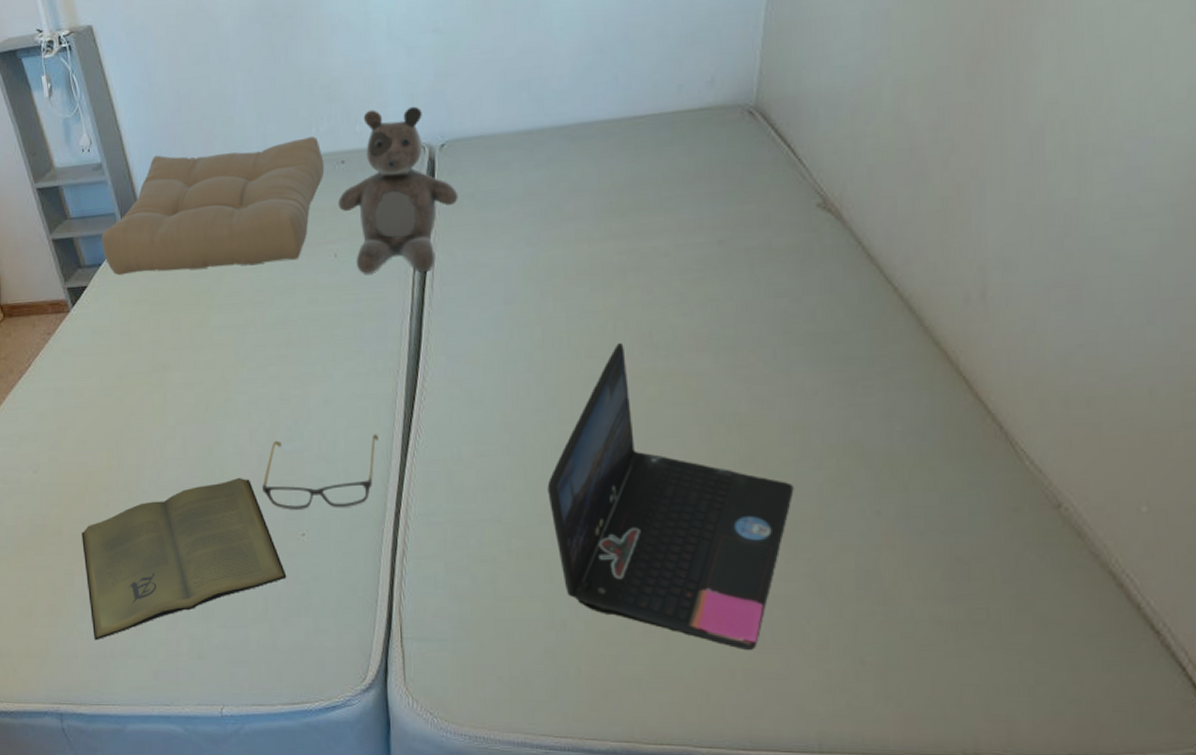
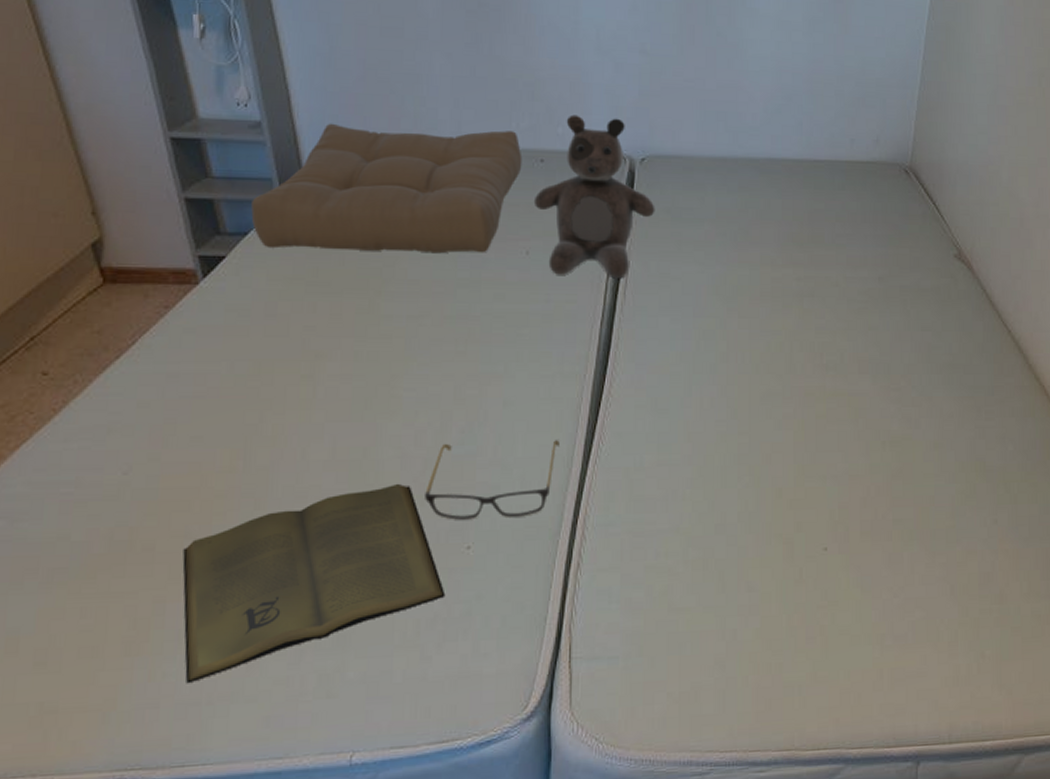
laptop: present [547,342,794,651] -> none [725,361,933,652]

